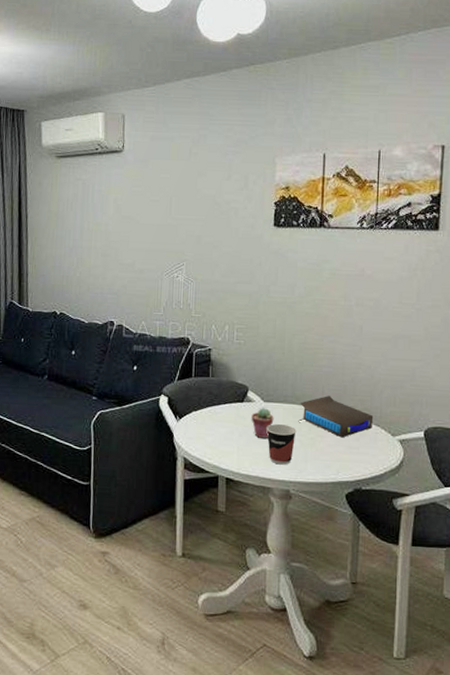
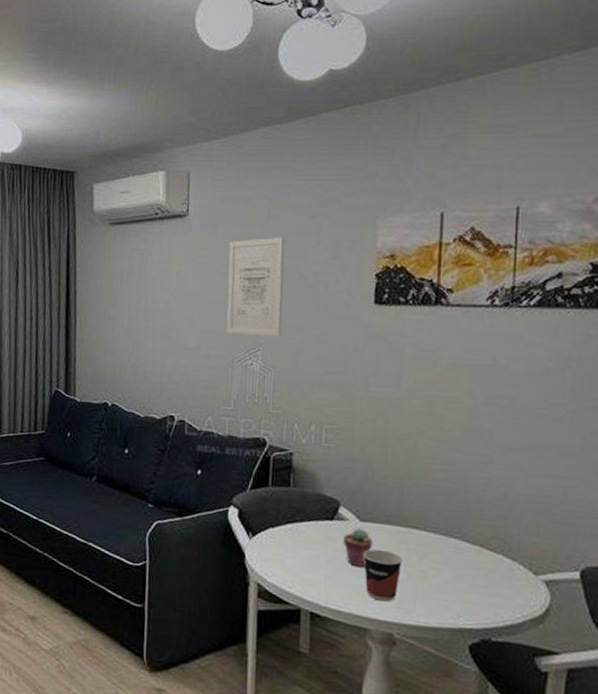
wall art: none [156,171,204,254] -> present [226,237,285,337]
book: present [298,396,374,438] -> none [405,518,508,573]

